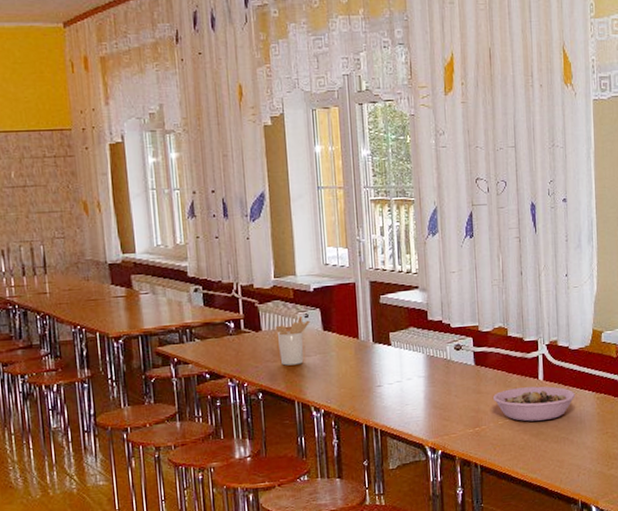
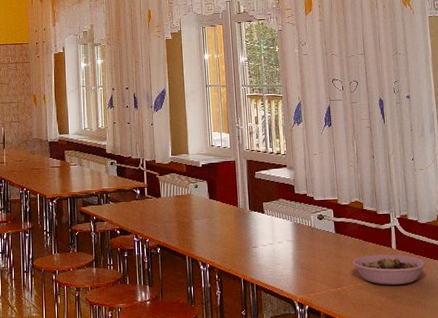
utensil holder: present [275,316,310,366] -> none [171,187,199,226]

